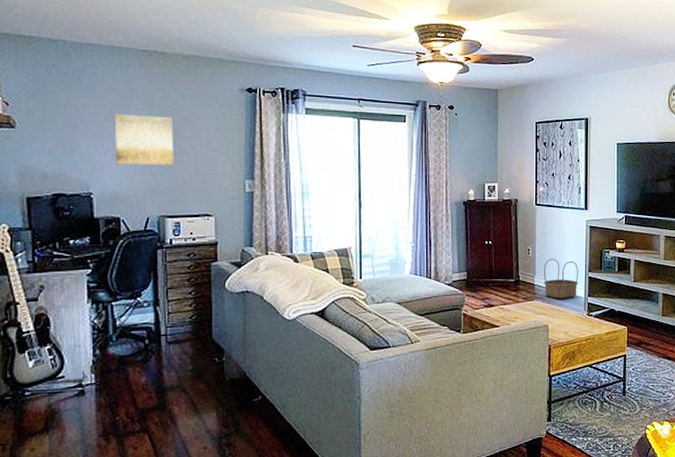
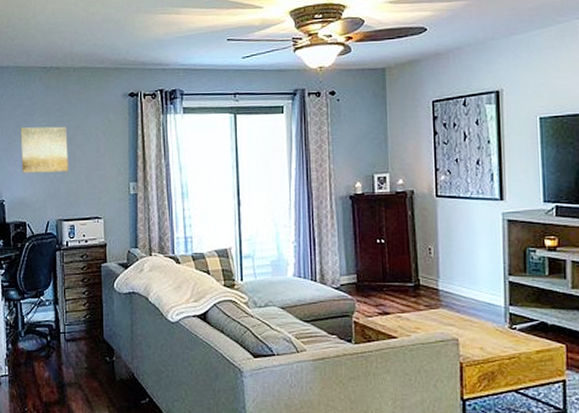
basket: present [543,258,578,298] -> none [449,259,495,307]

